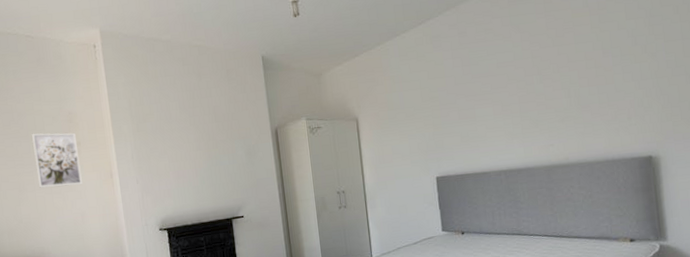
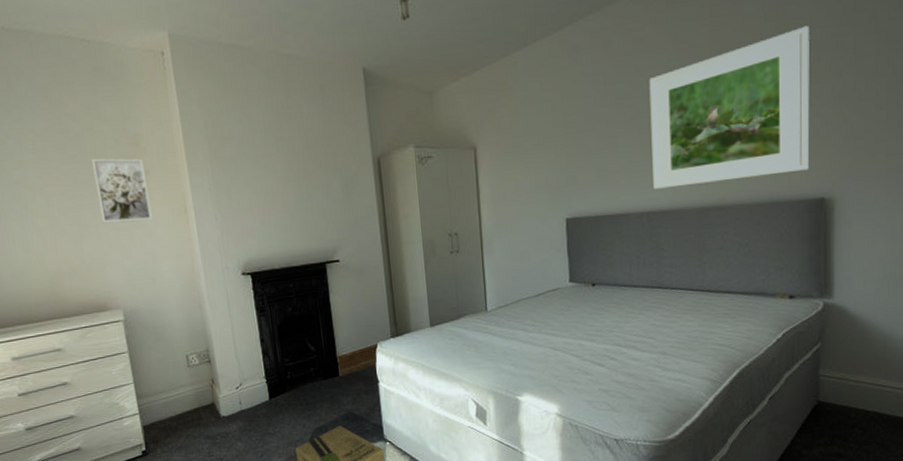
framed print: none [499,17,636,151] -> present [649,25,810,190]

